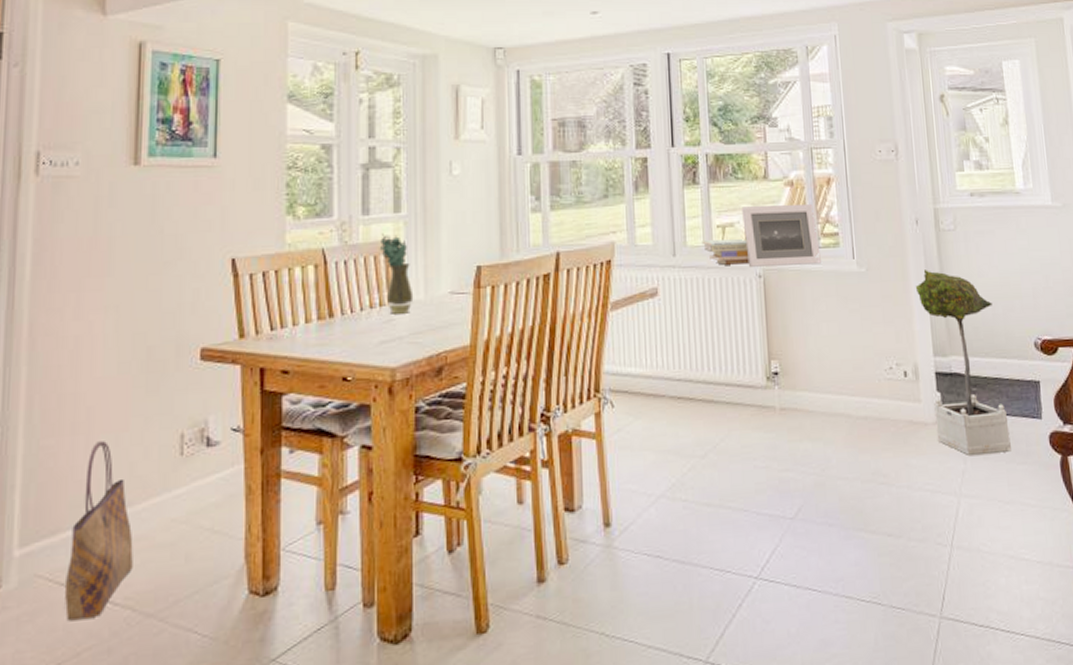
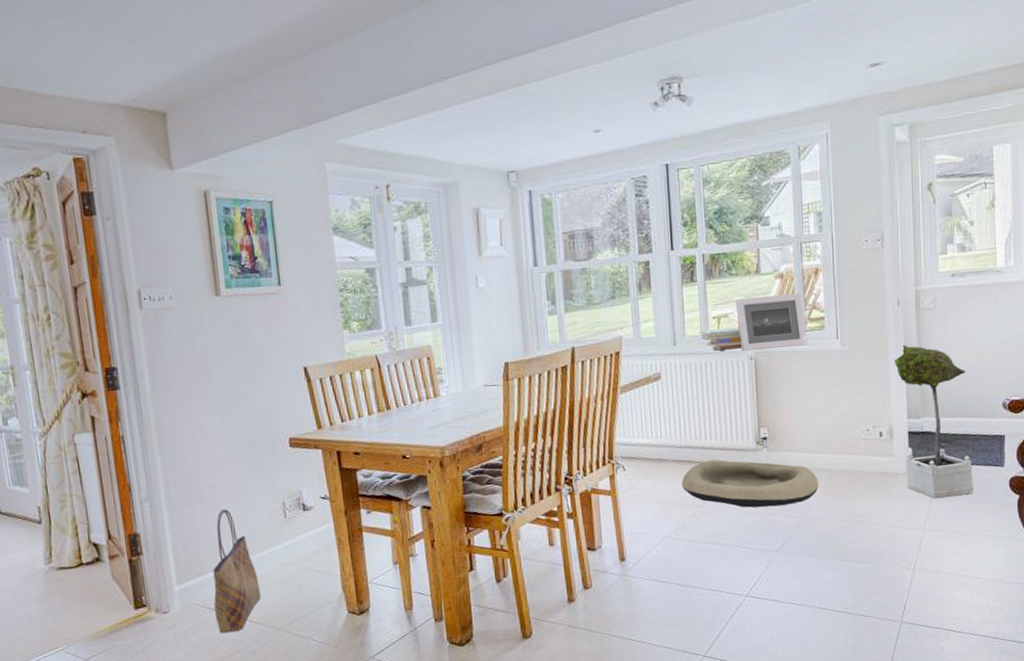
vase: present [379,233,414,314] -> none [422,340,454,405]
dog bed: none [680,398,839,461] -> present [682,459,819,508]

